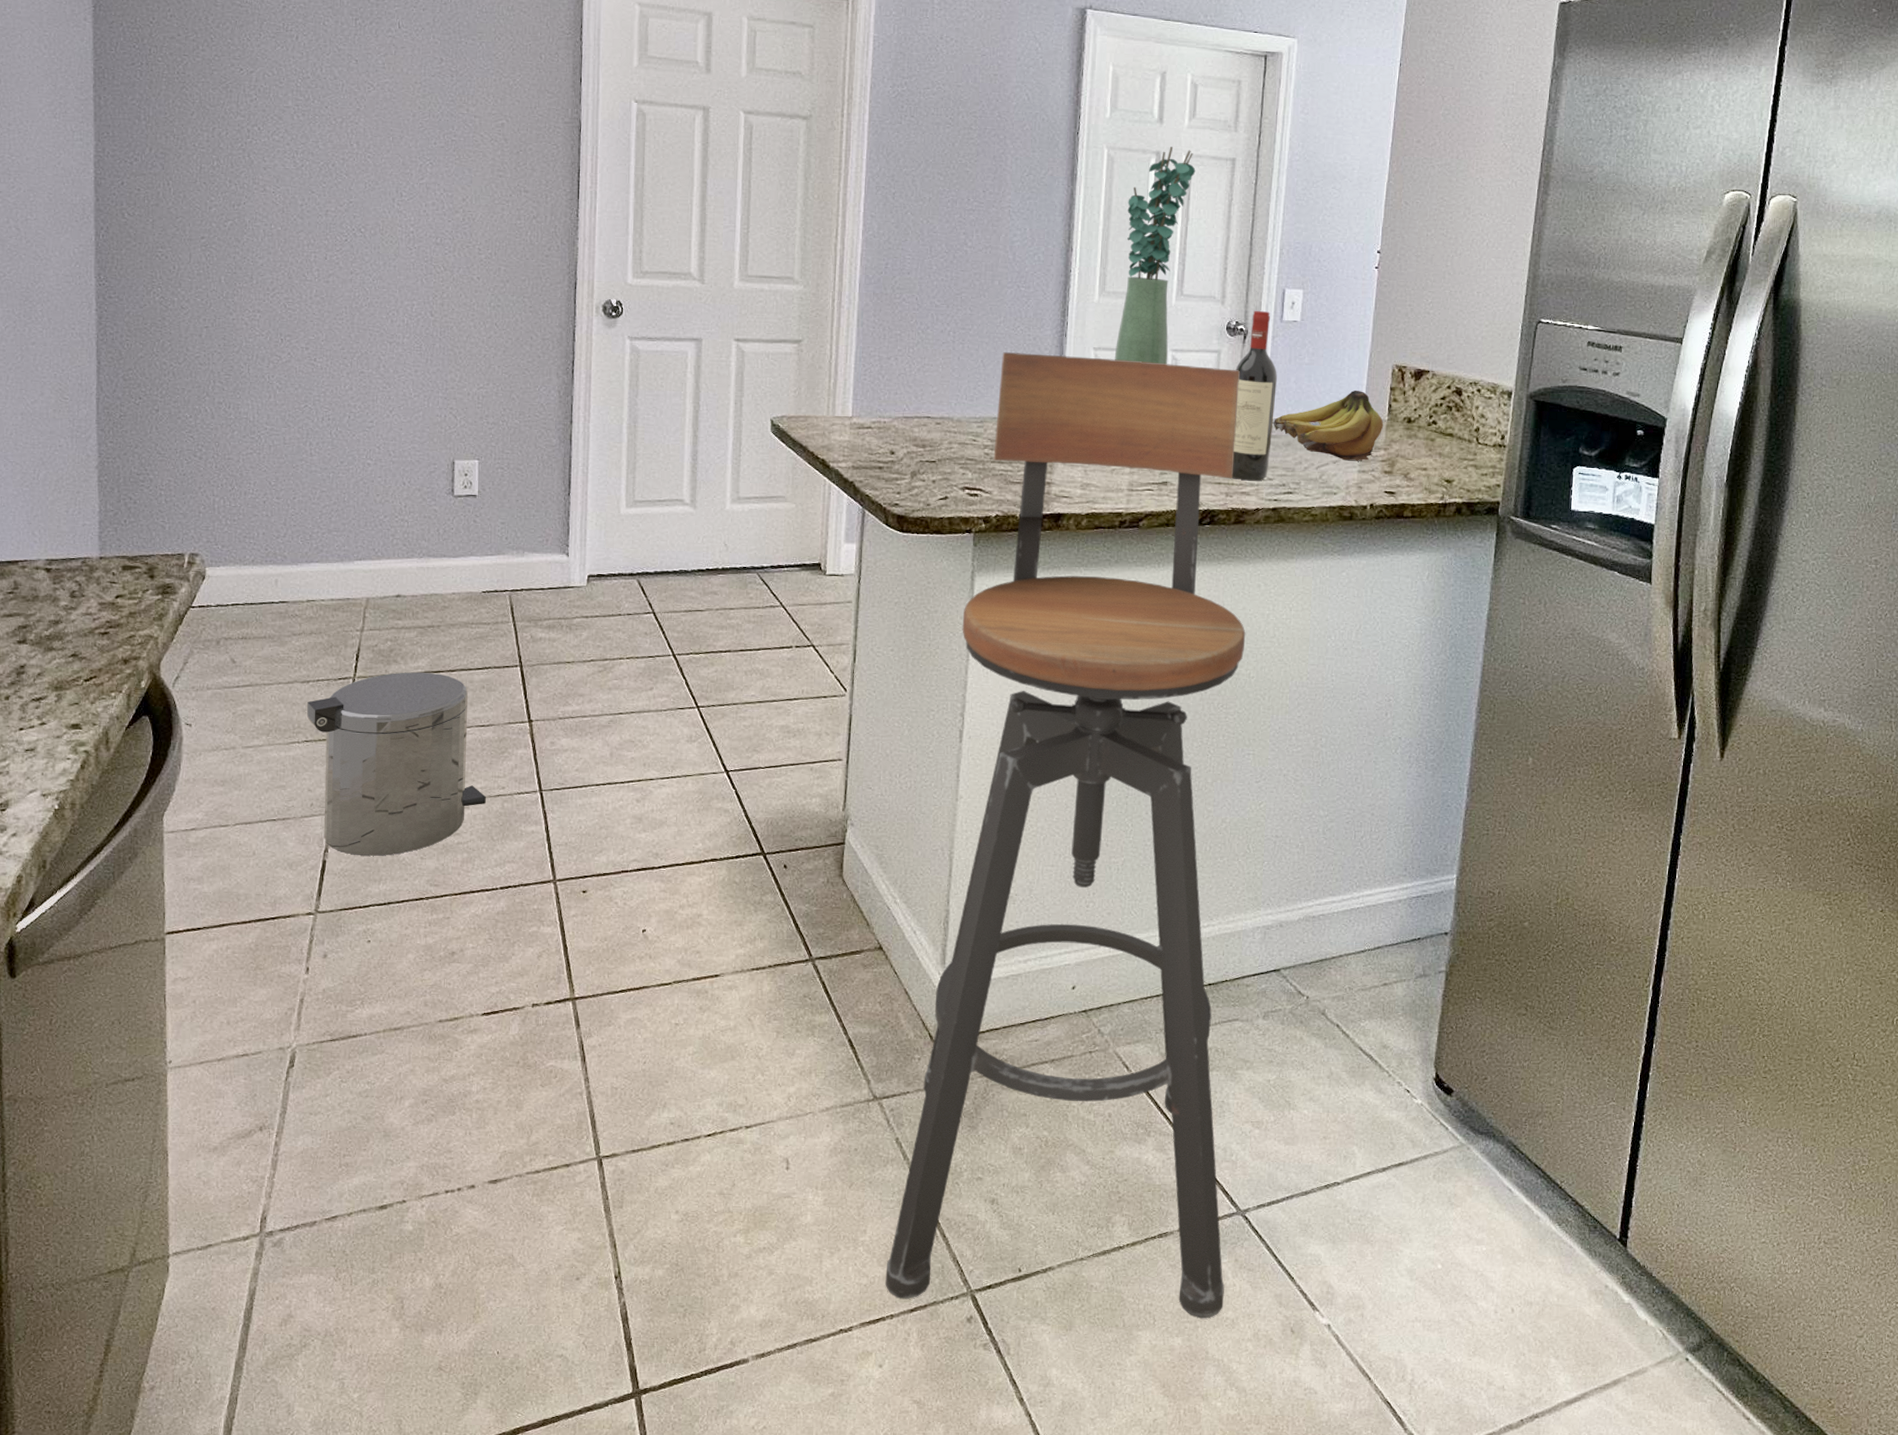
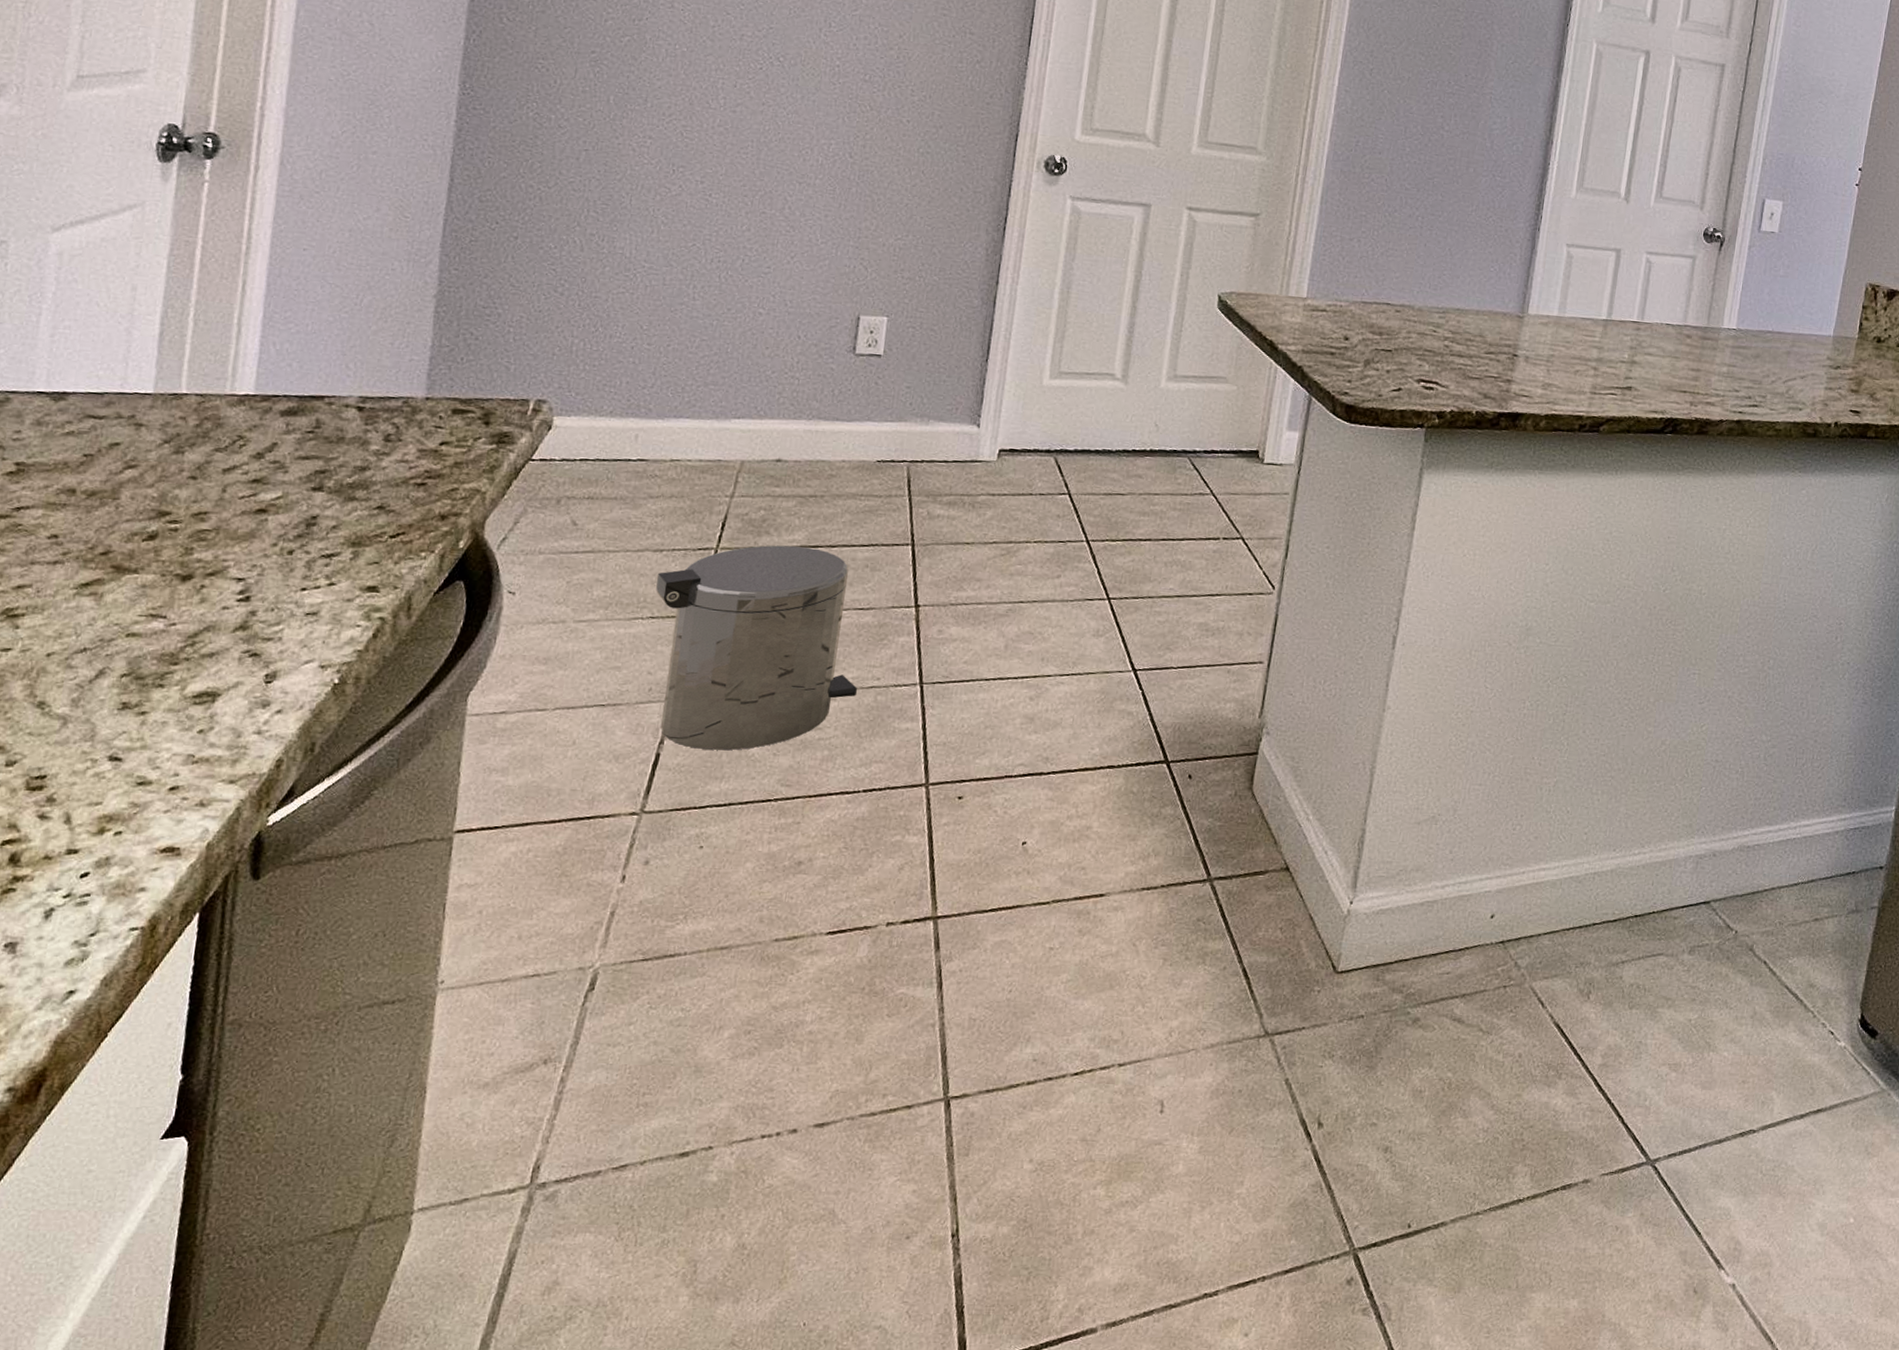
bar stool: present [885,352,1246,1318] -> none [1259,242,1714,1278]
vase: present [1114,147,1196,365] -> none [1587,47,1685,267]
wine bottle: present [1231,311,1277,481] -> none [1697,219,1751,392]
fruit: present [1272,390,1384,461] -> none [1743,305,1854,378]

